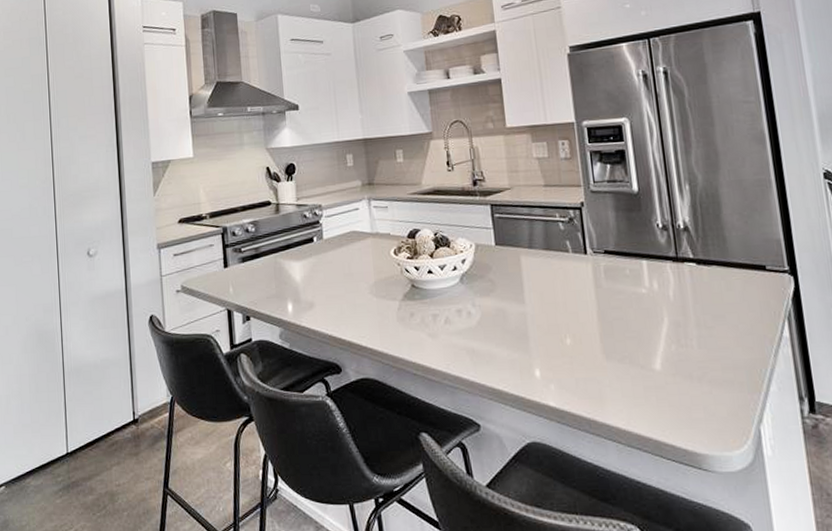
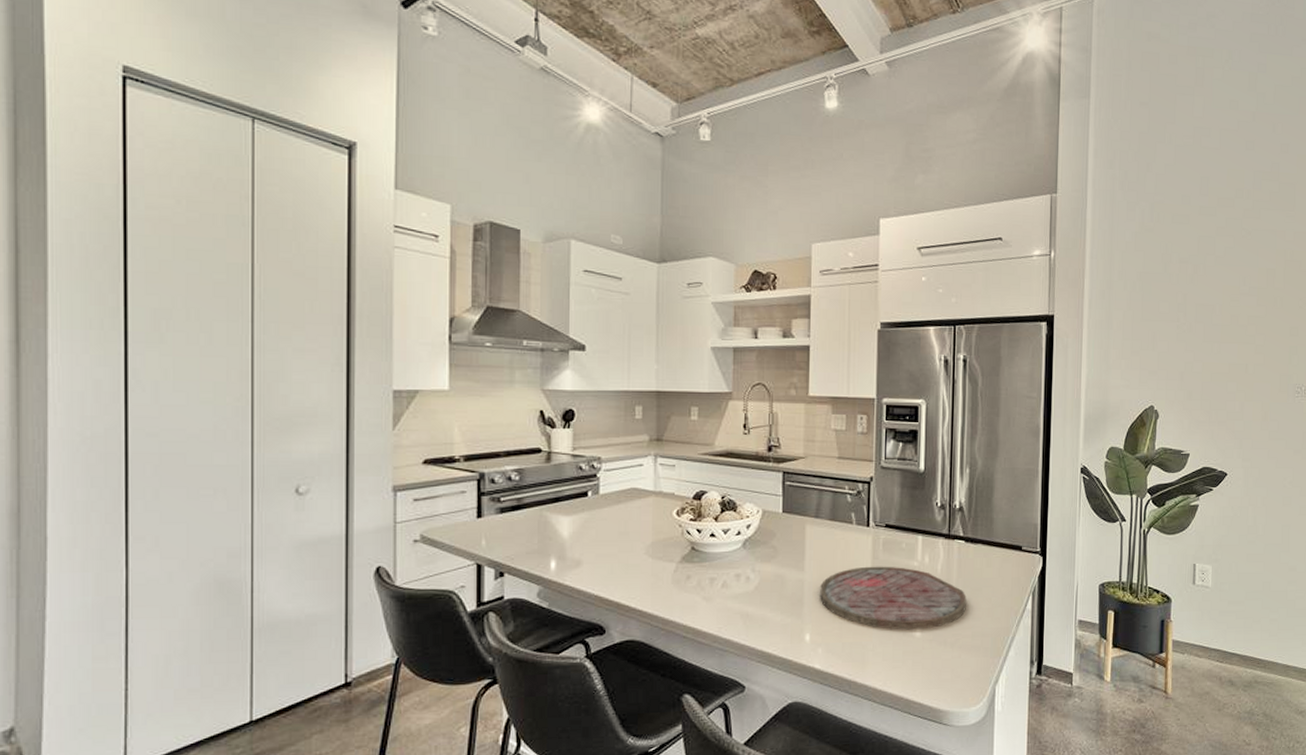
cutting board: none [543,294,710,364] -> present [820,566,967,630]

